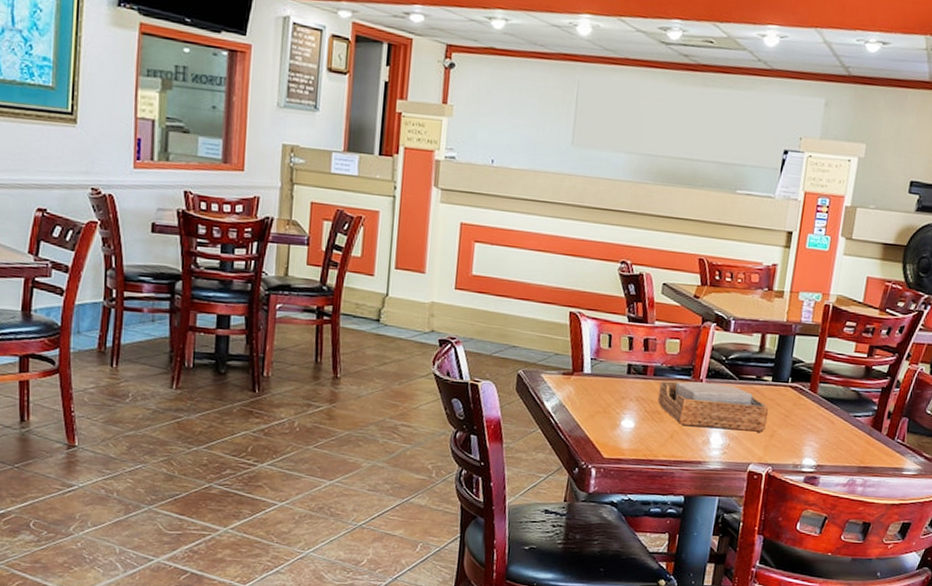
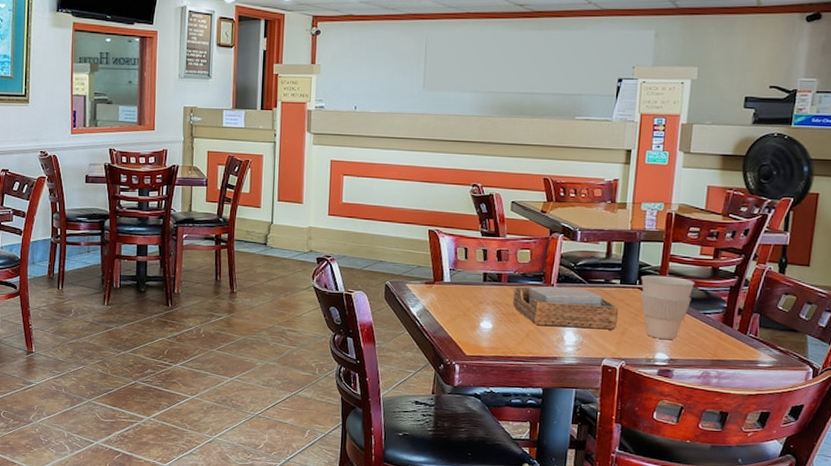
cup: none [792,372,848,445] -> present [641,275,695,340]

